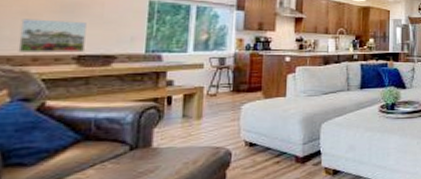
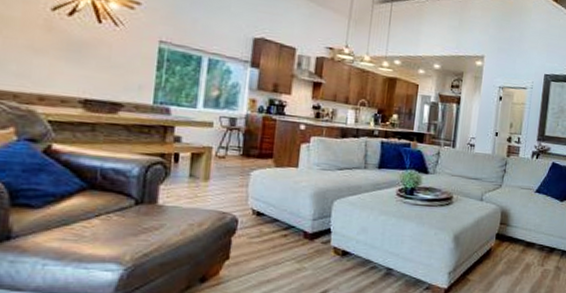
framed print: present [18,18,87,53] -> none [24,53,94,97]

